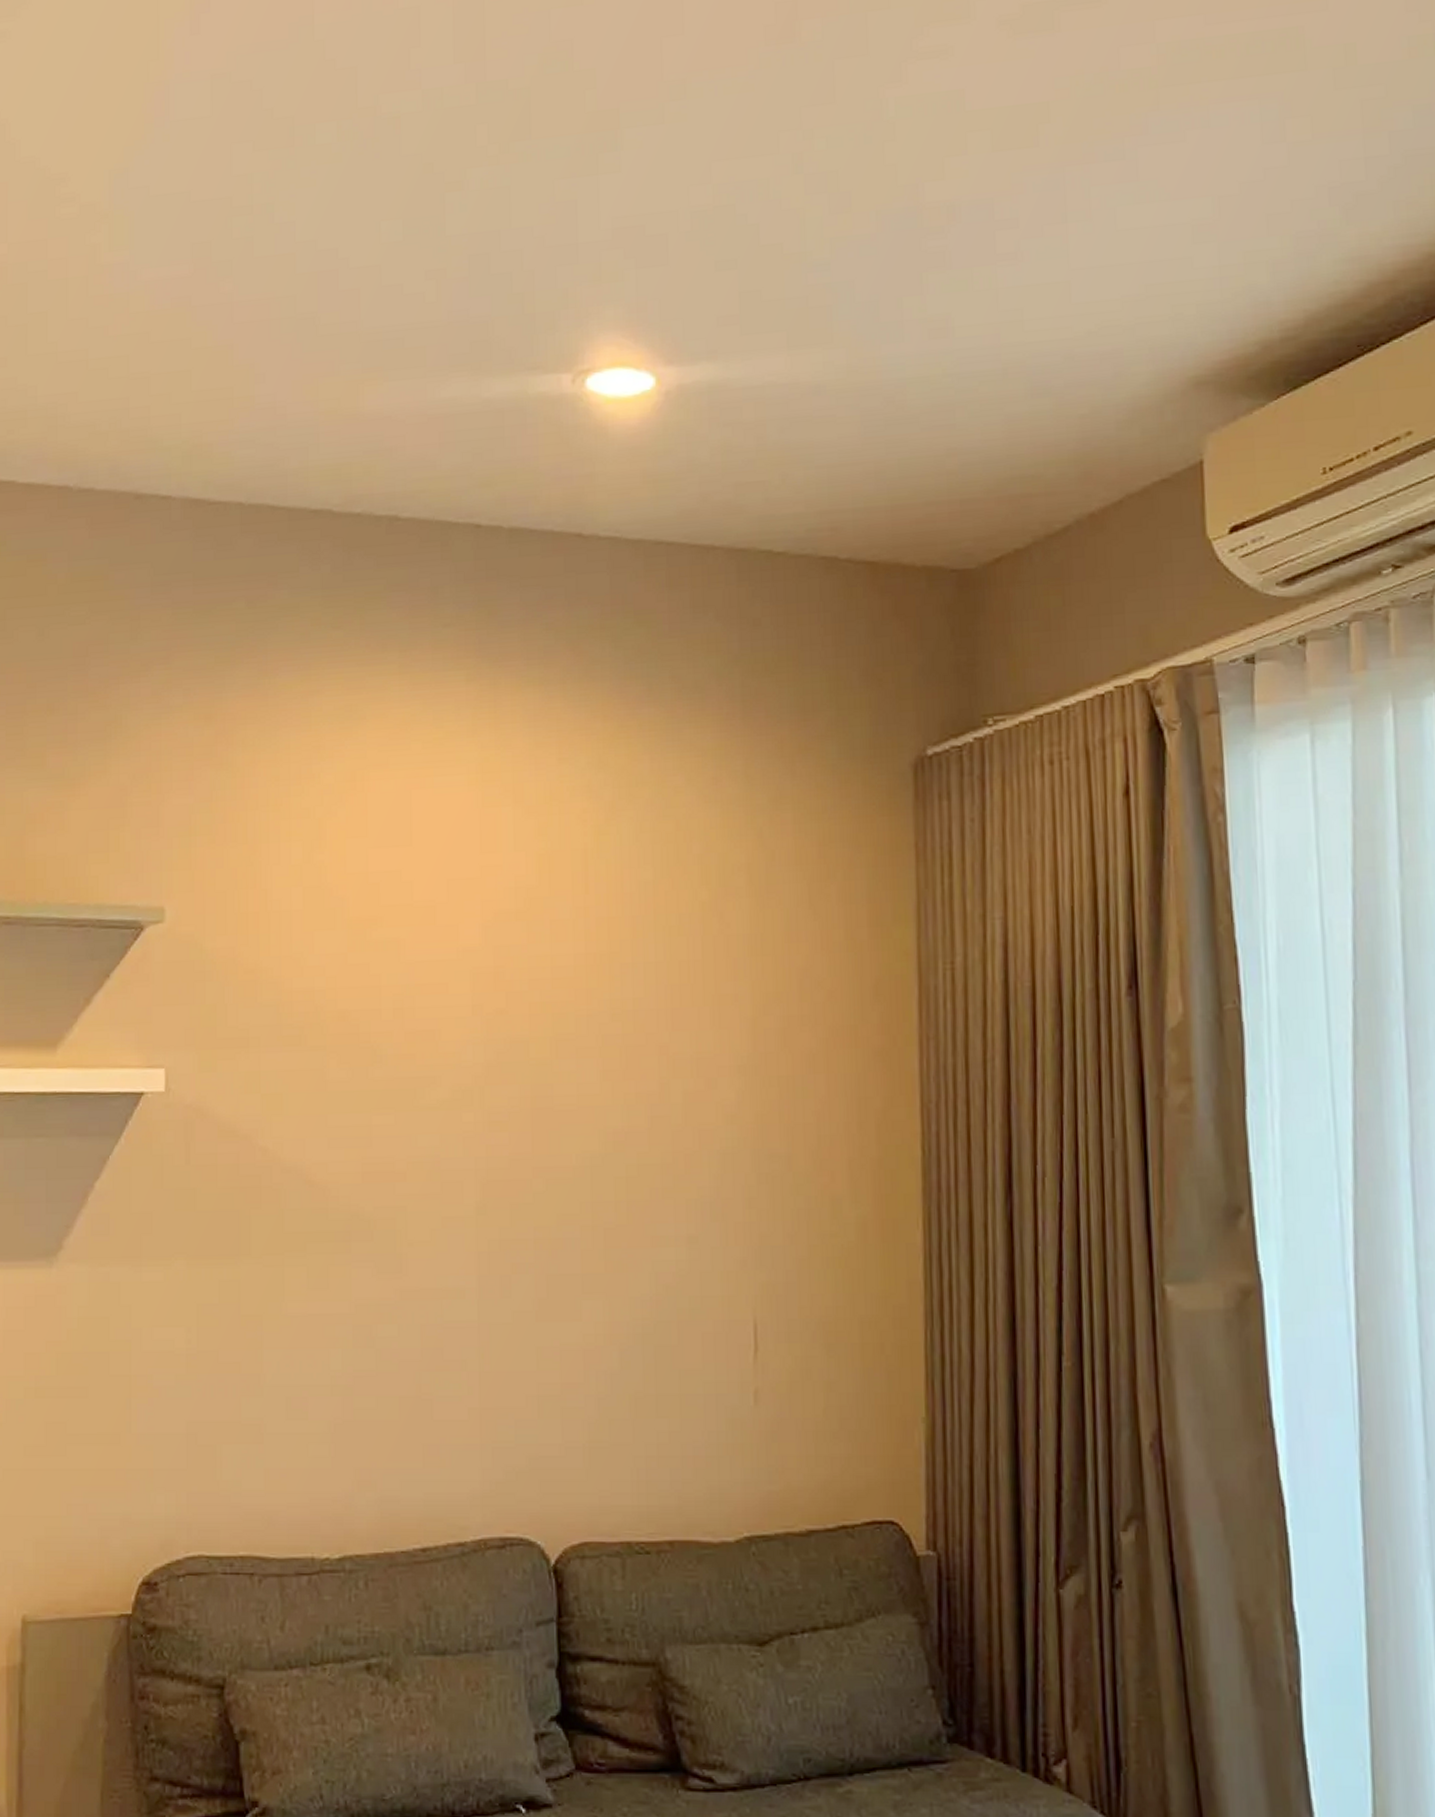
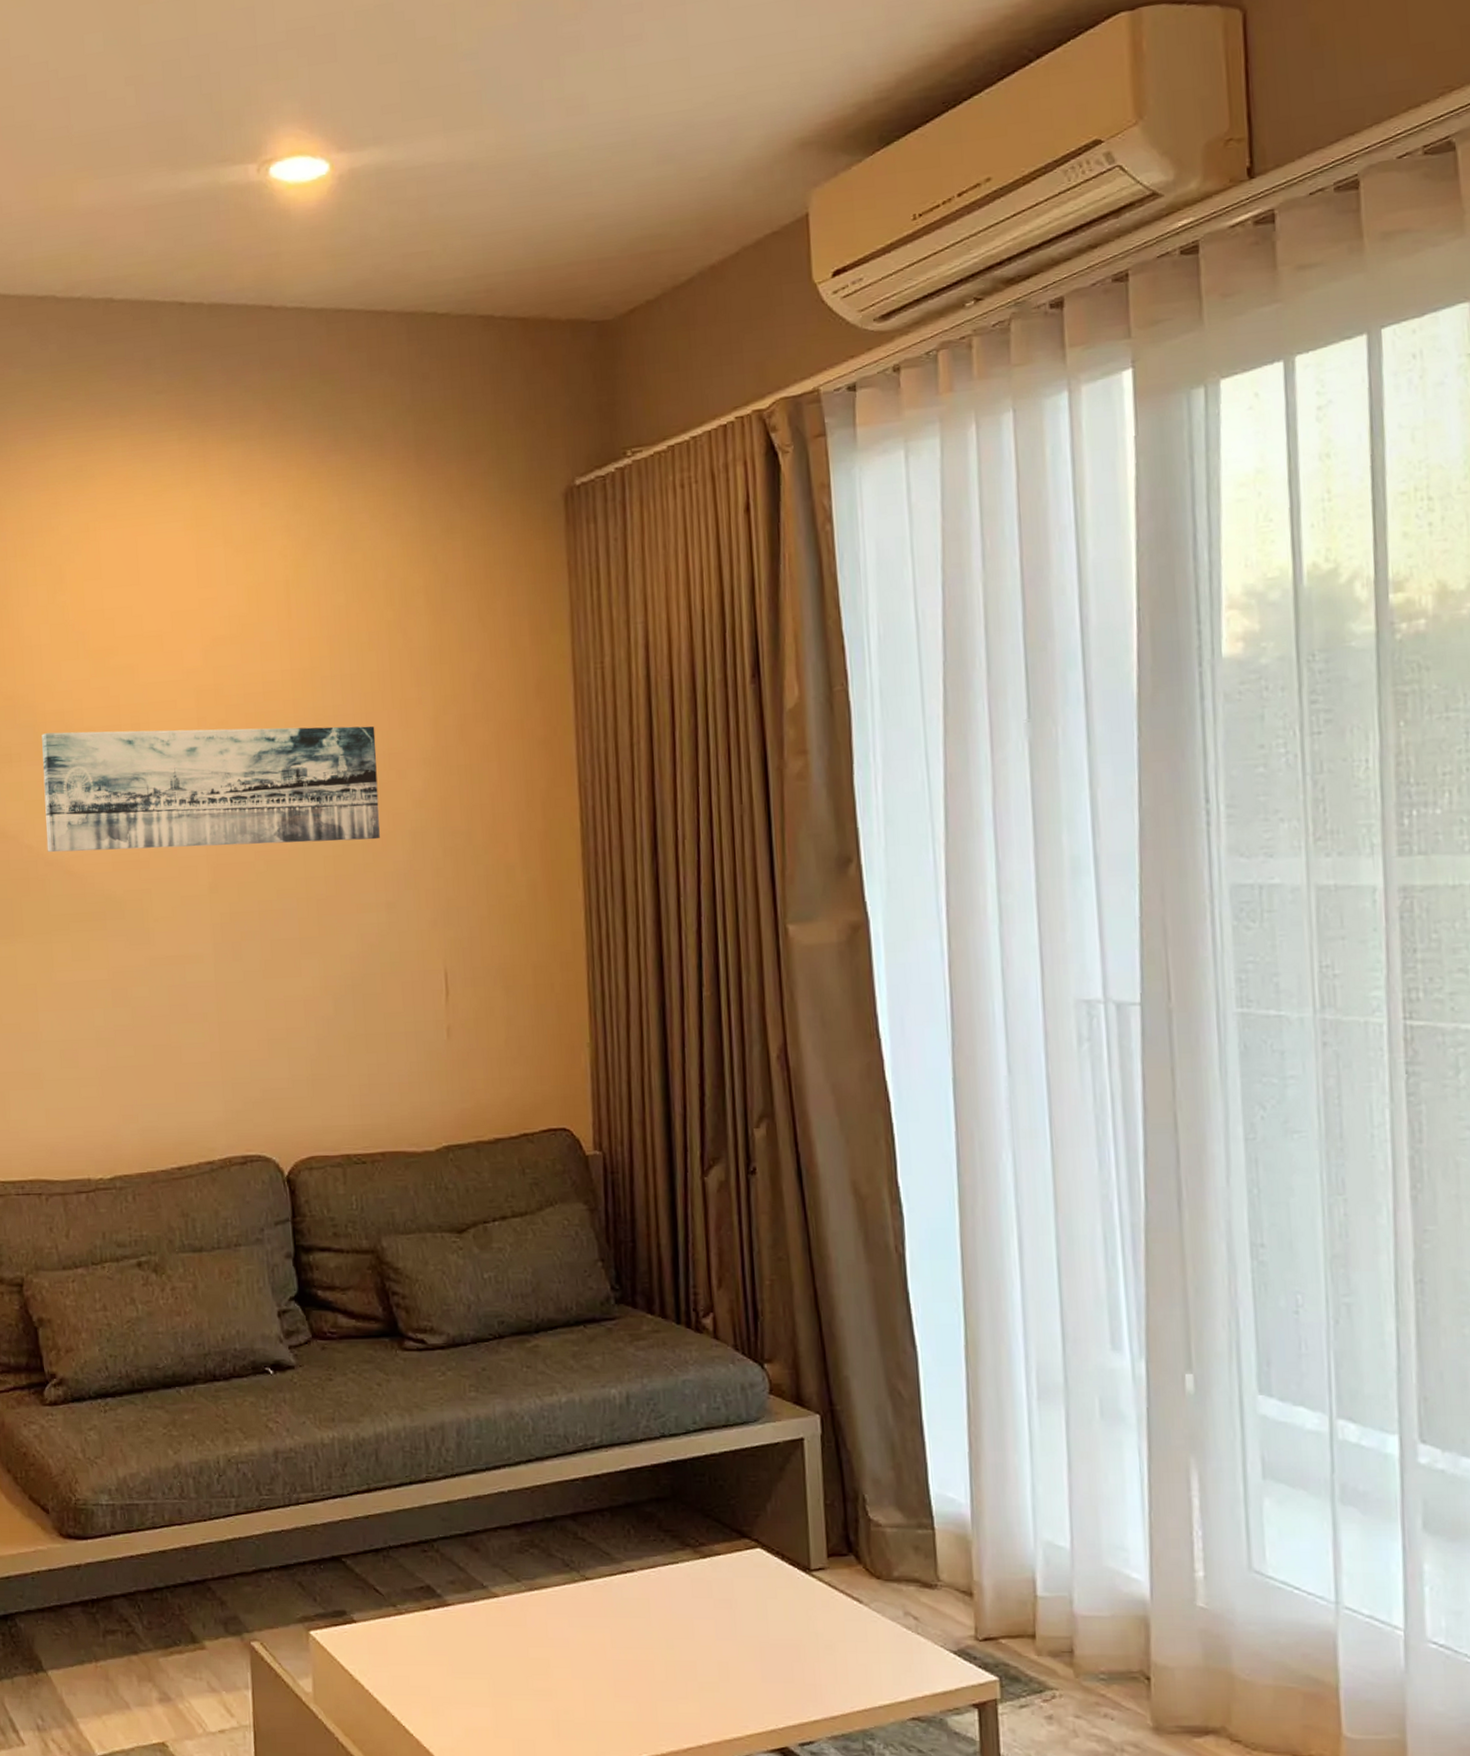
wall art: none [284,1013,684,1160] -> present [42,726,380,853]

